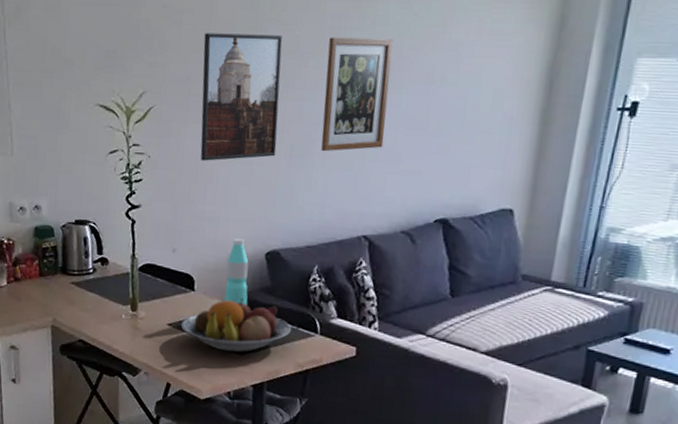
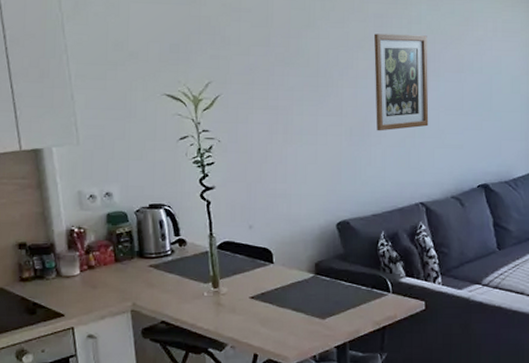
fruit bowl: present [180,297,292,353] -> none [263,266,367,318]
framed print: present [200,33,282,161] -> none [263,29,338,143]
water bottle: present [224,238,249,306] -> none [302,211,325,273]

